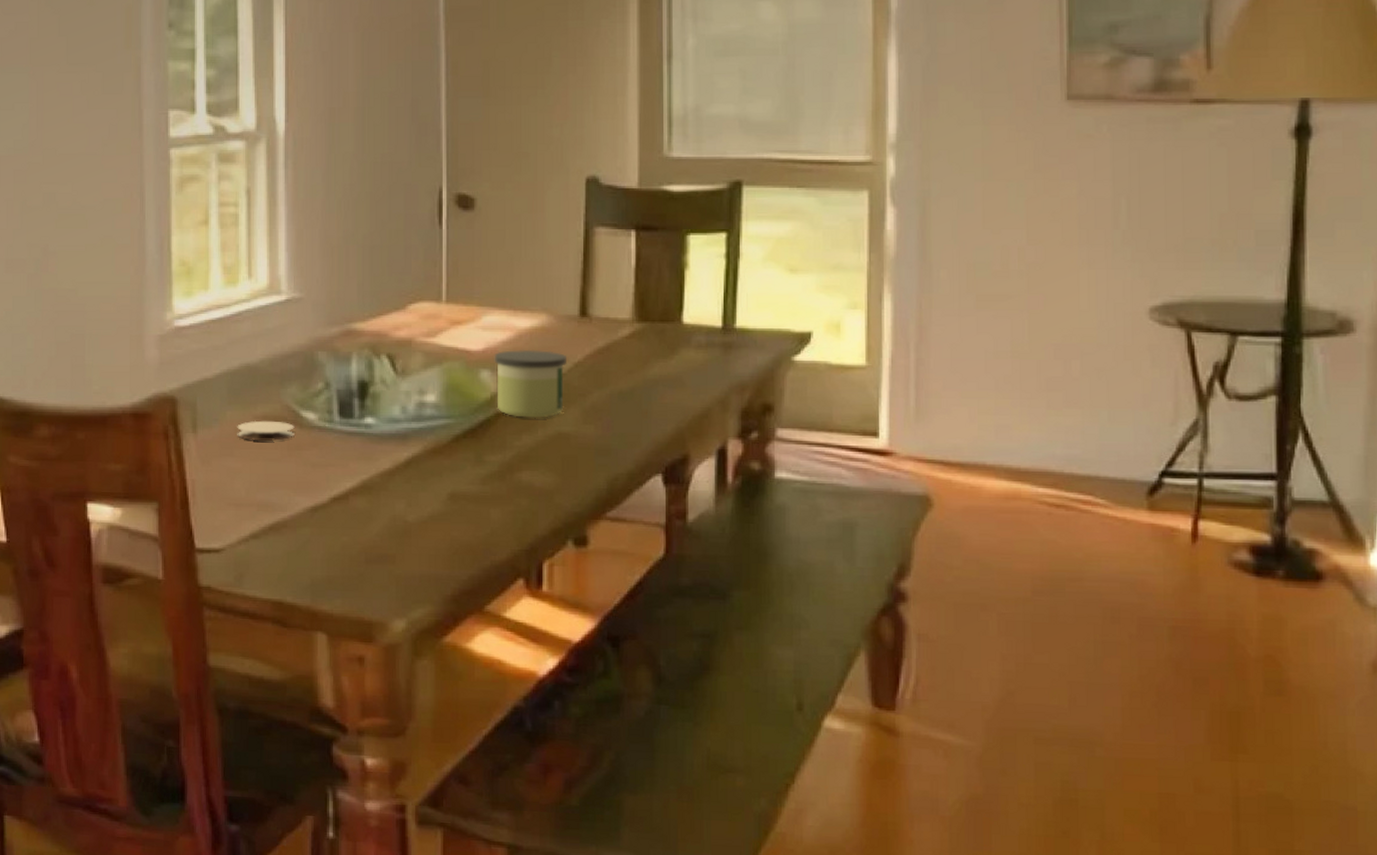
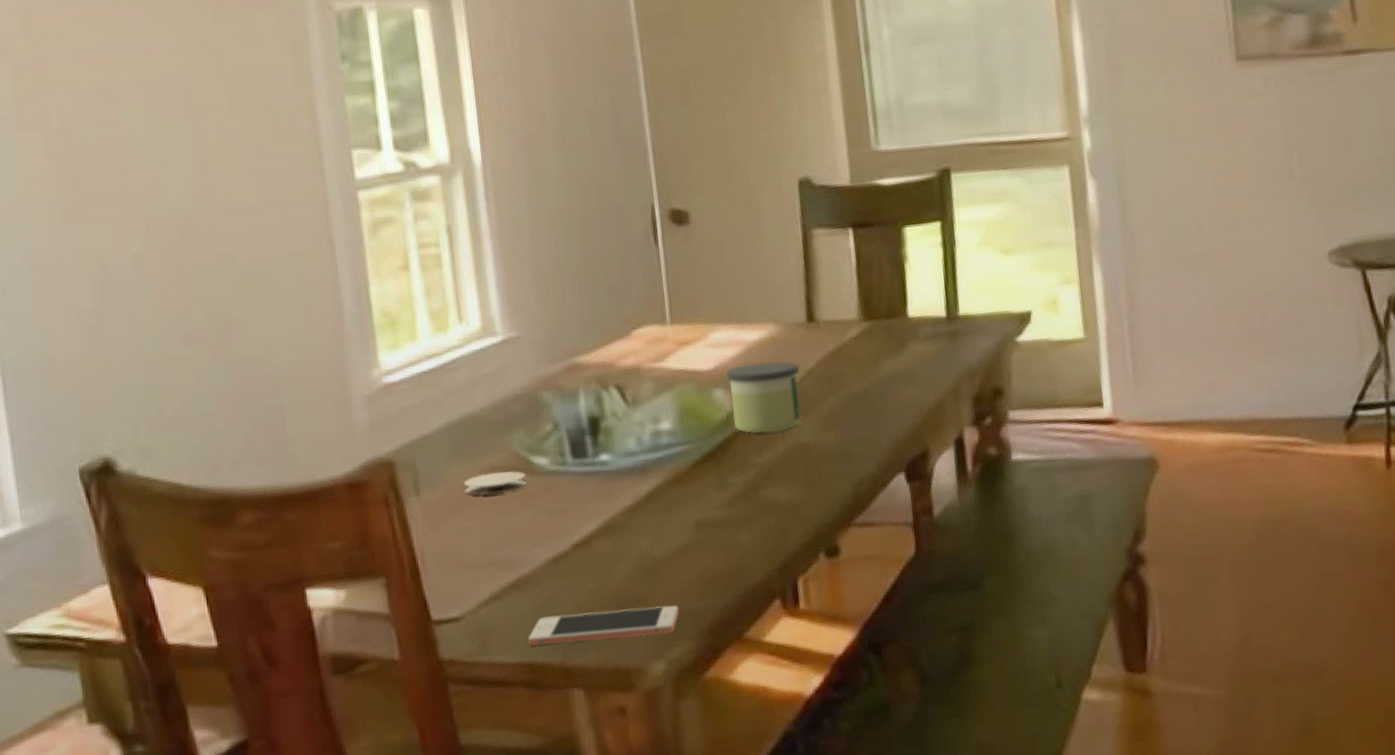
cell phone: none [281,561,425,595] -> present [528,605,679,646]

